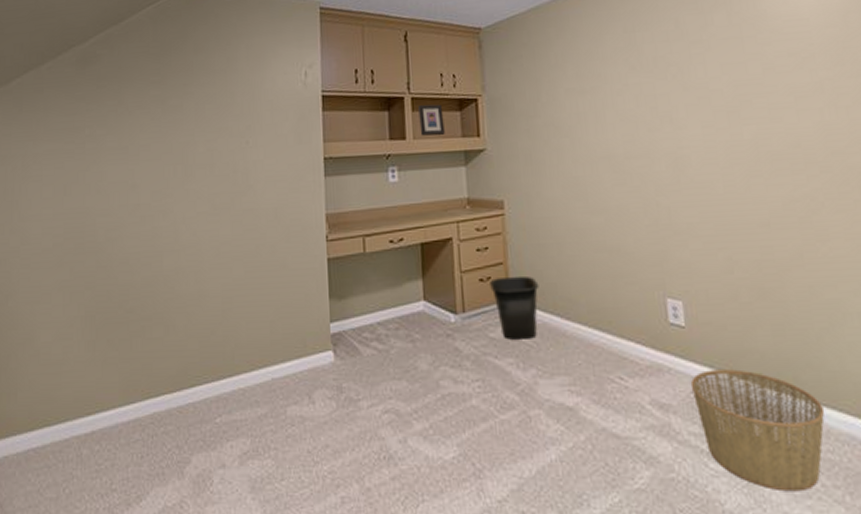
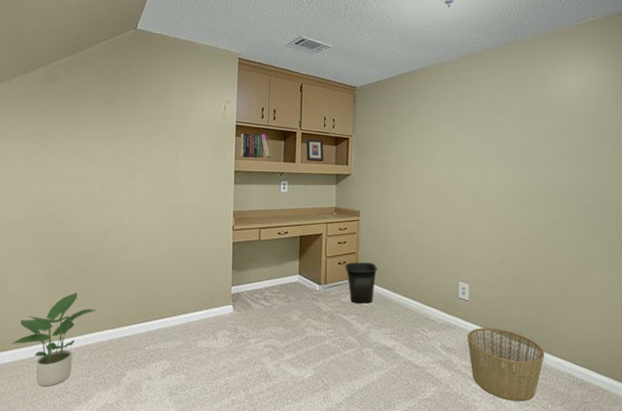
potted plant: none [40,342,148,481] -> present [11,292,96,386]
books: none [329,103,373,139] -> present [240,133,272,158]

